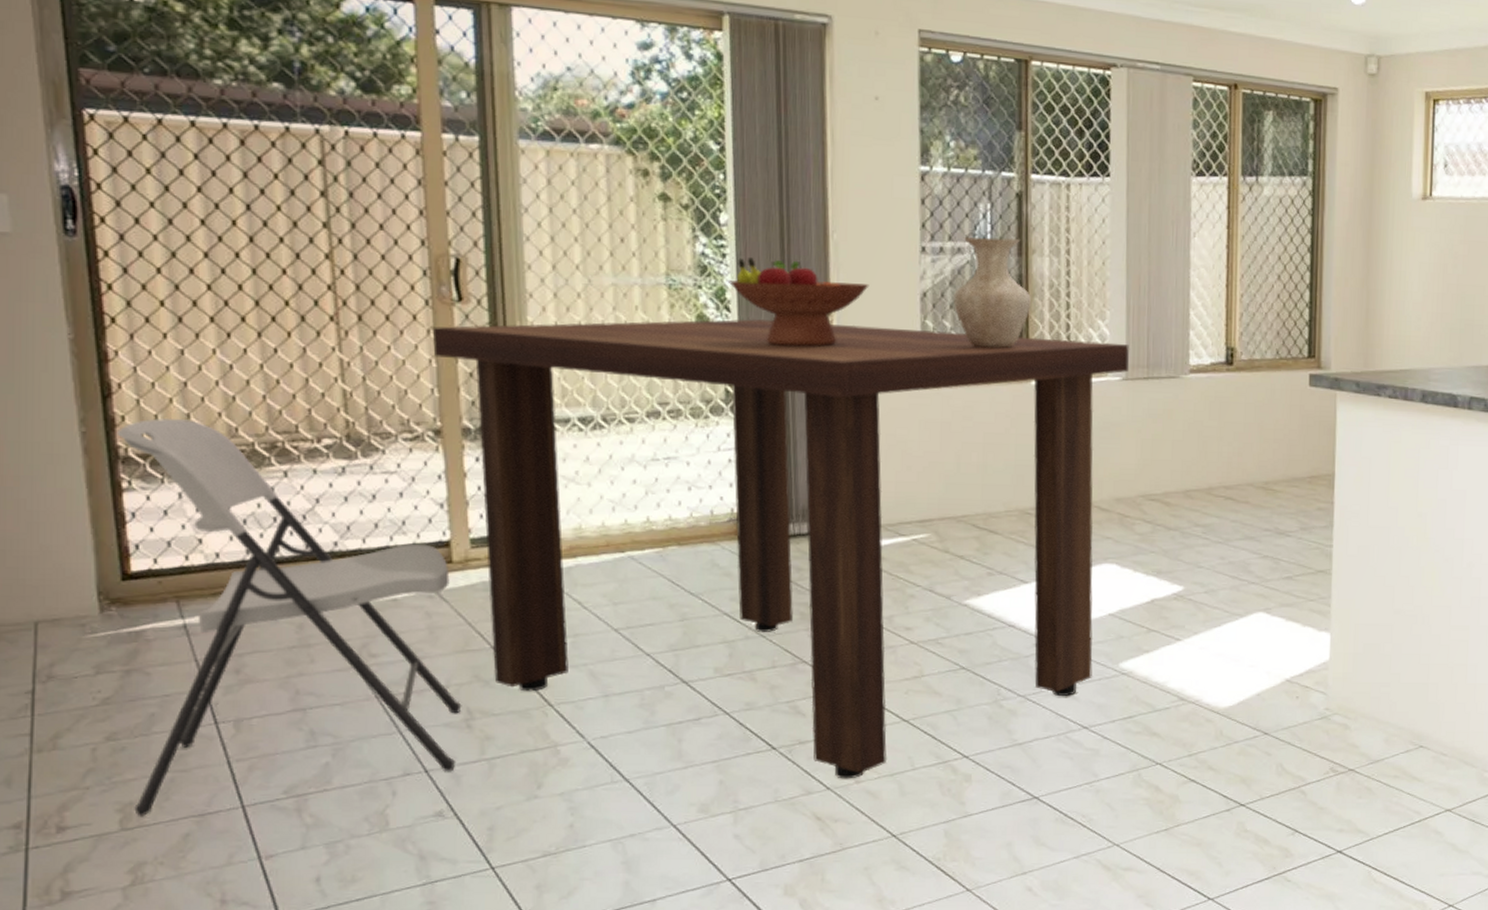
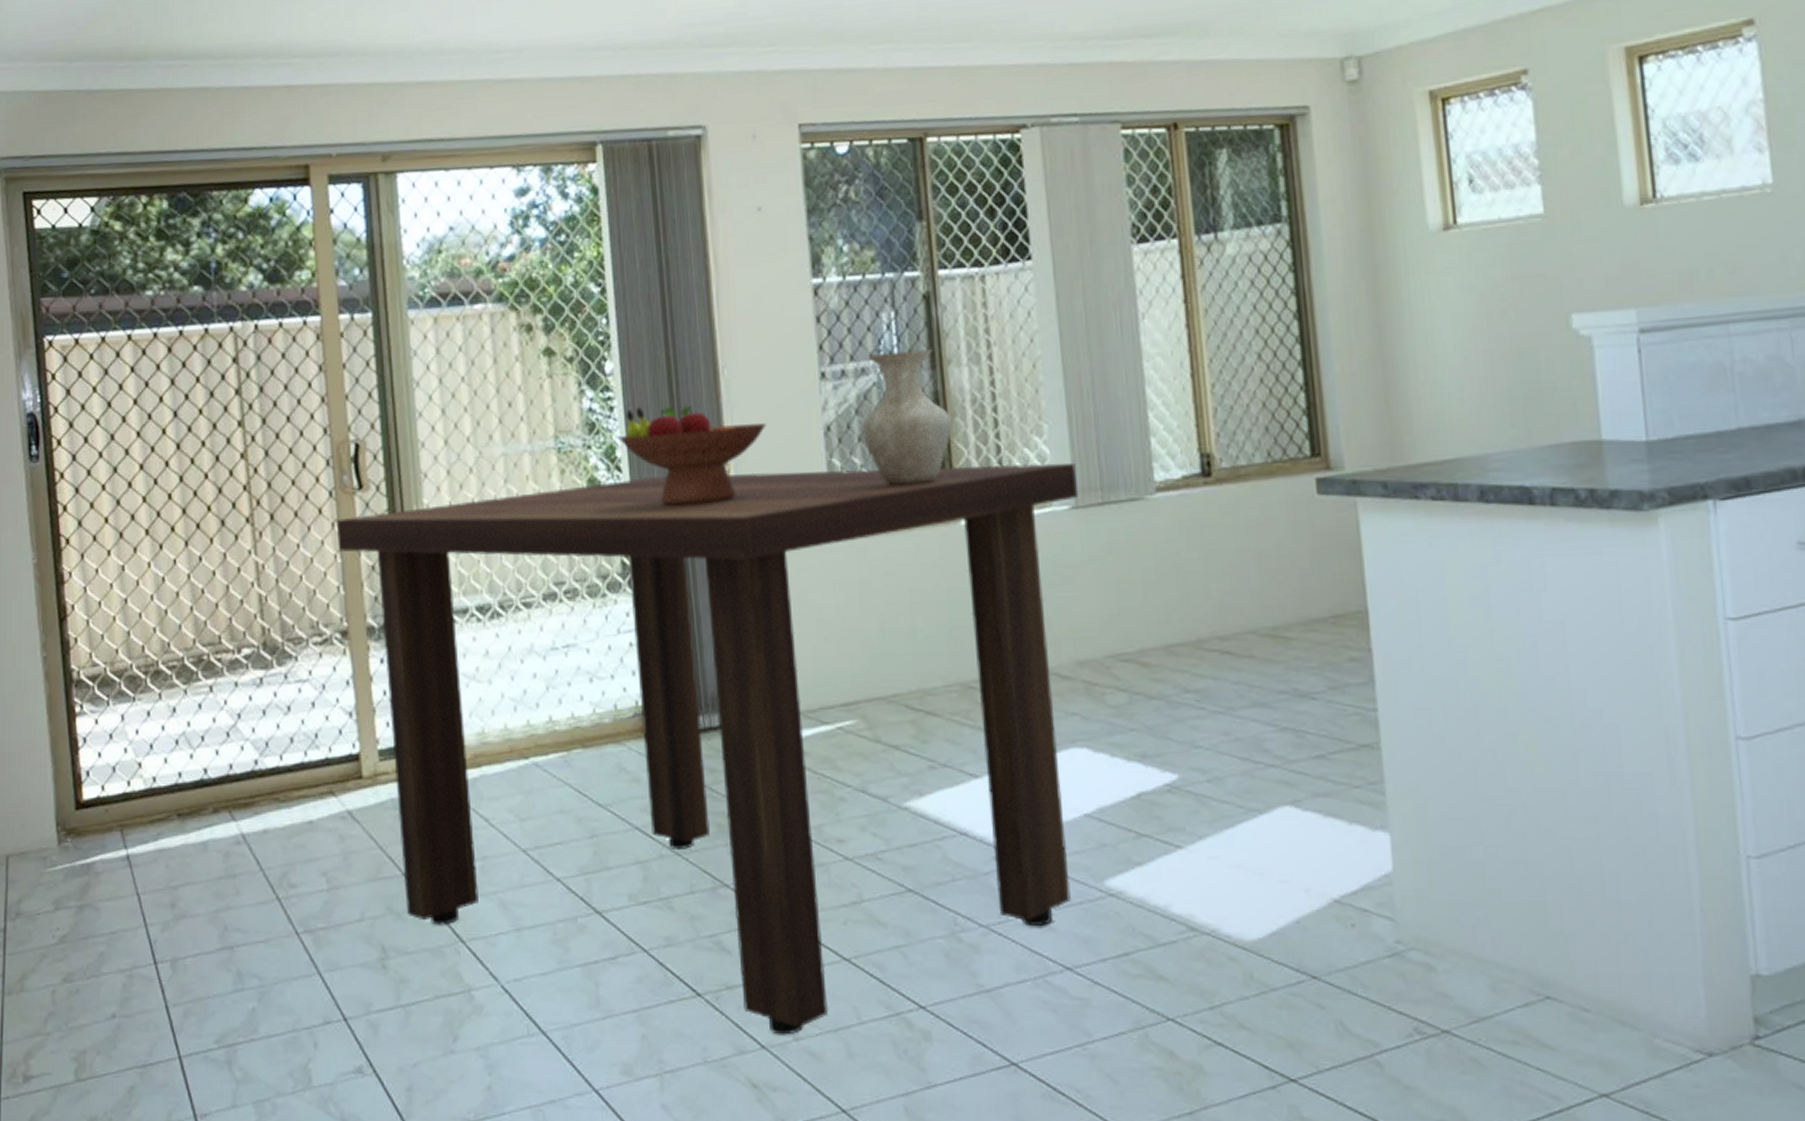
chair: present [116,418,462,816] -> none [70,637,377,1066]

